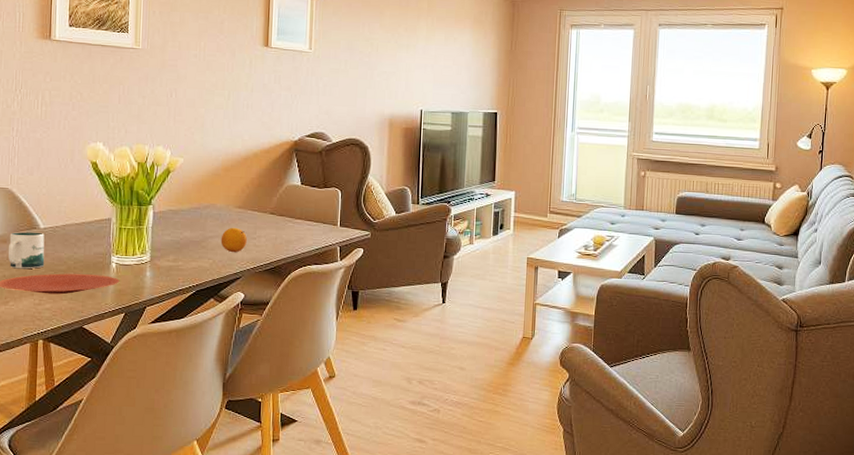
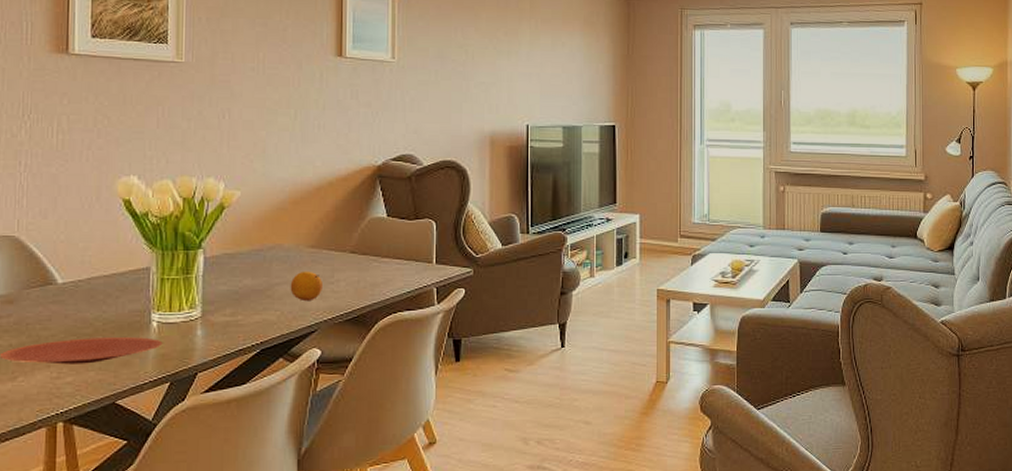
mug: present [8,231,45,269] -> none [15,288,64,336]

